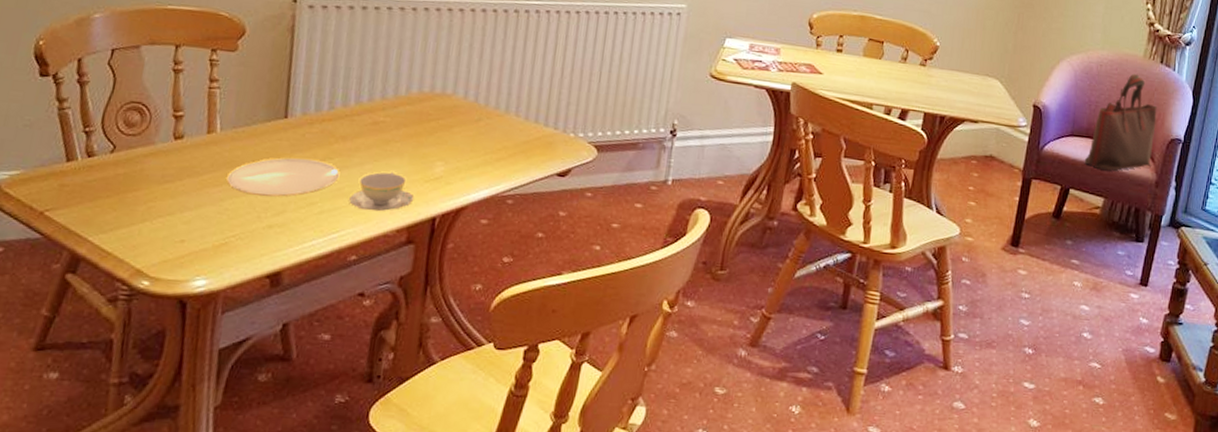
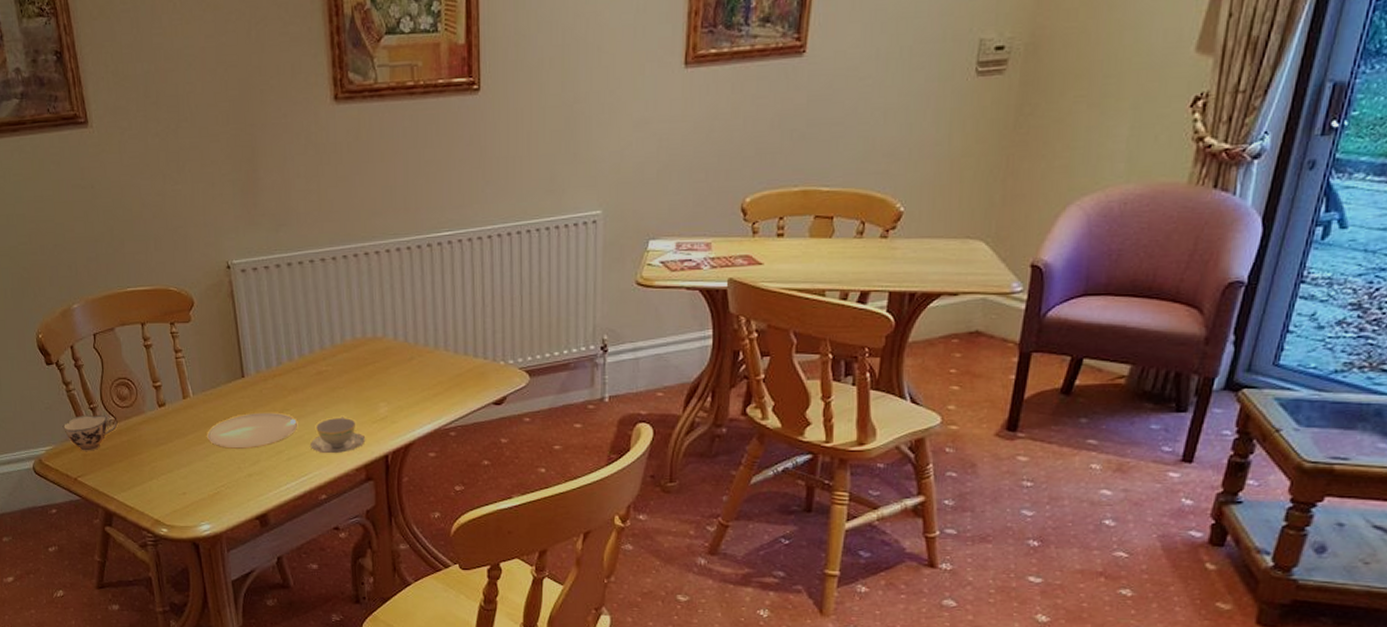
teacup: none [41,139,117,182] -> present [62,415,118,451]
handbag: present [1084,73,1157,171] -> none [1102,207,1208,332]

